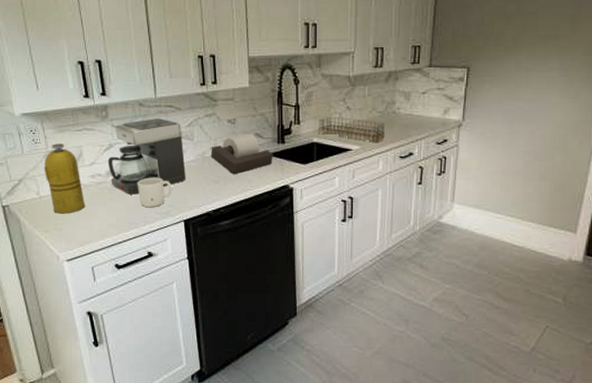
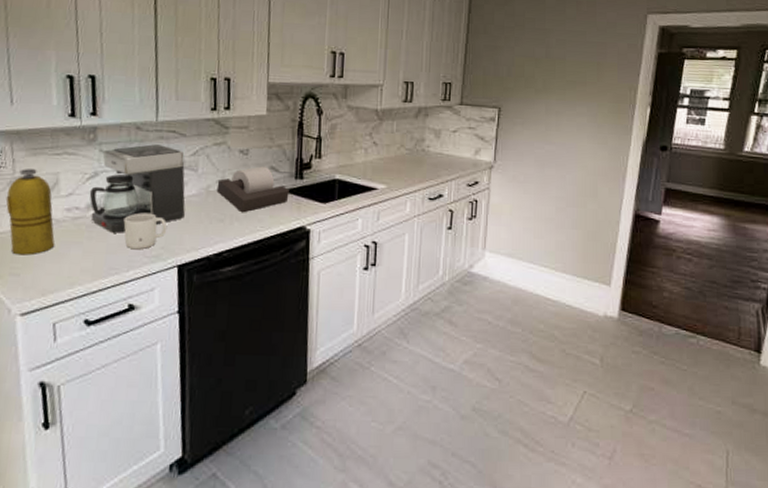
dish rack: present [318,116,385,144] -> none [341,151,413,183]

